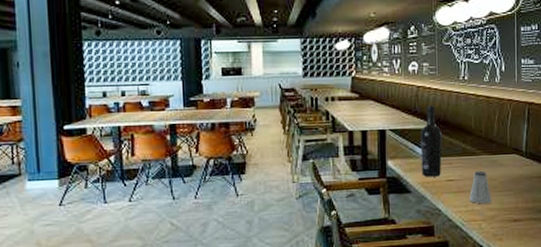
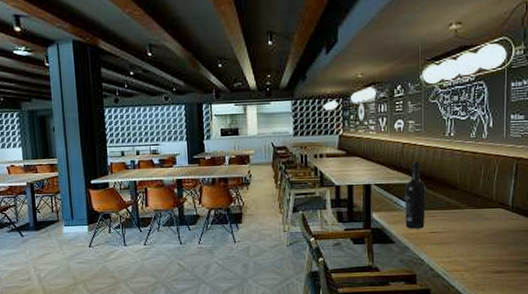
saltshaker: present [470,170,492,204] -> none [453,223,476,256]

